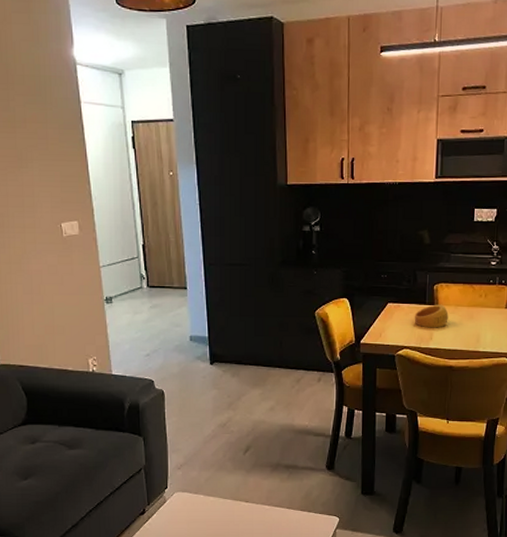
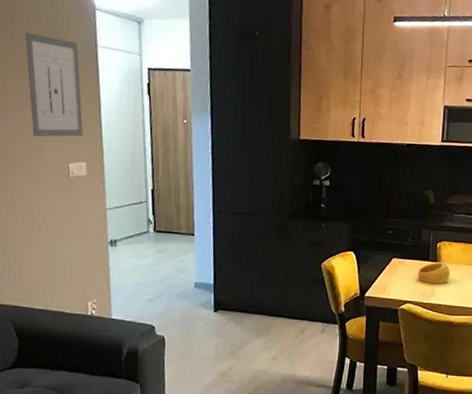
wall art: none [11,93,73,199] -> present [25,32,84,137]

